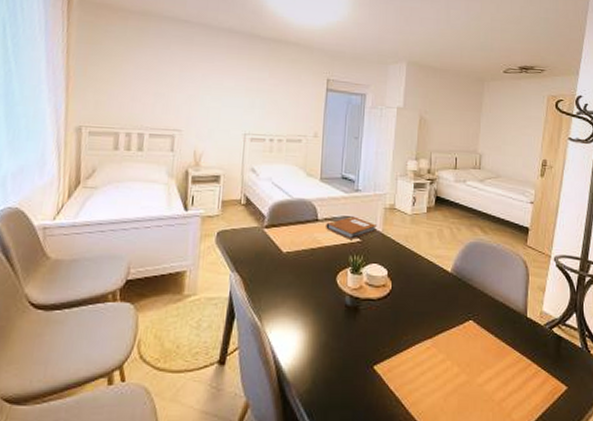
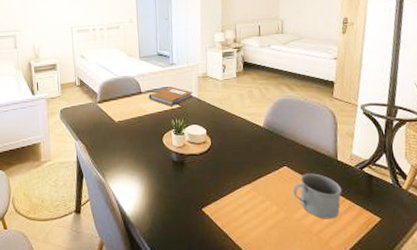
mug: none [476,330,529,386] -> present [292,173,342,219]

